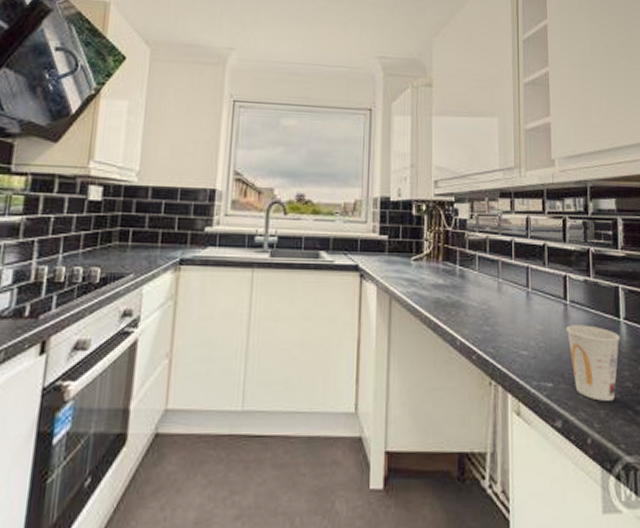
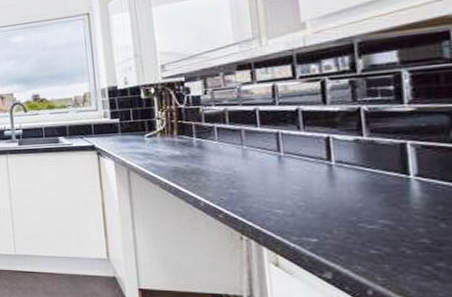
cup: present [565,325,620,401] -> none [331,183,411,256]

